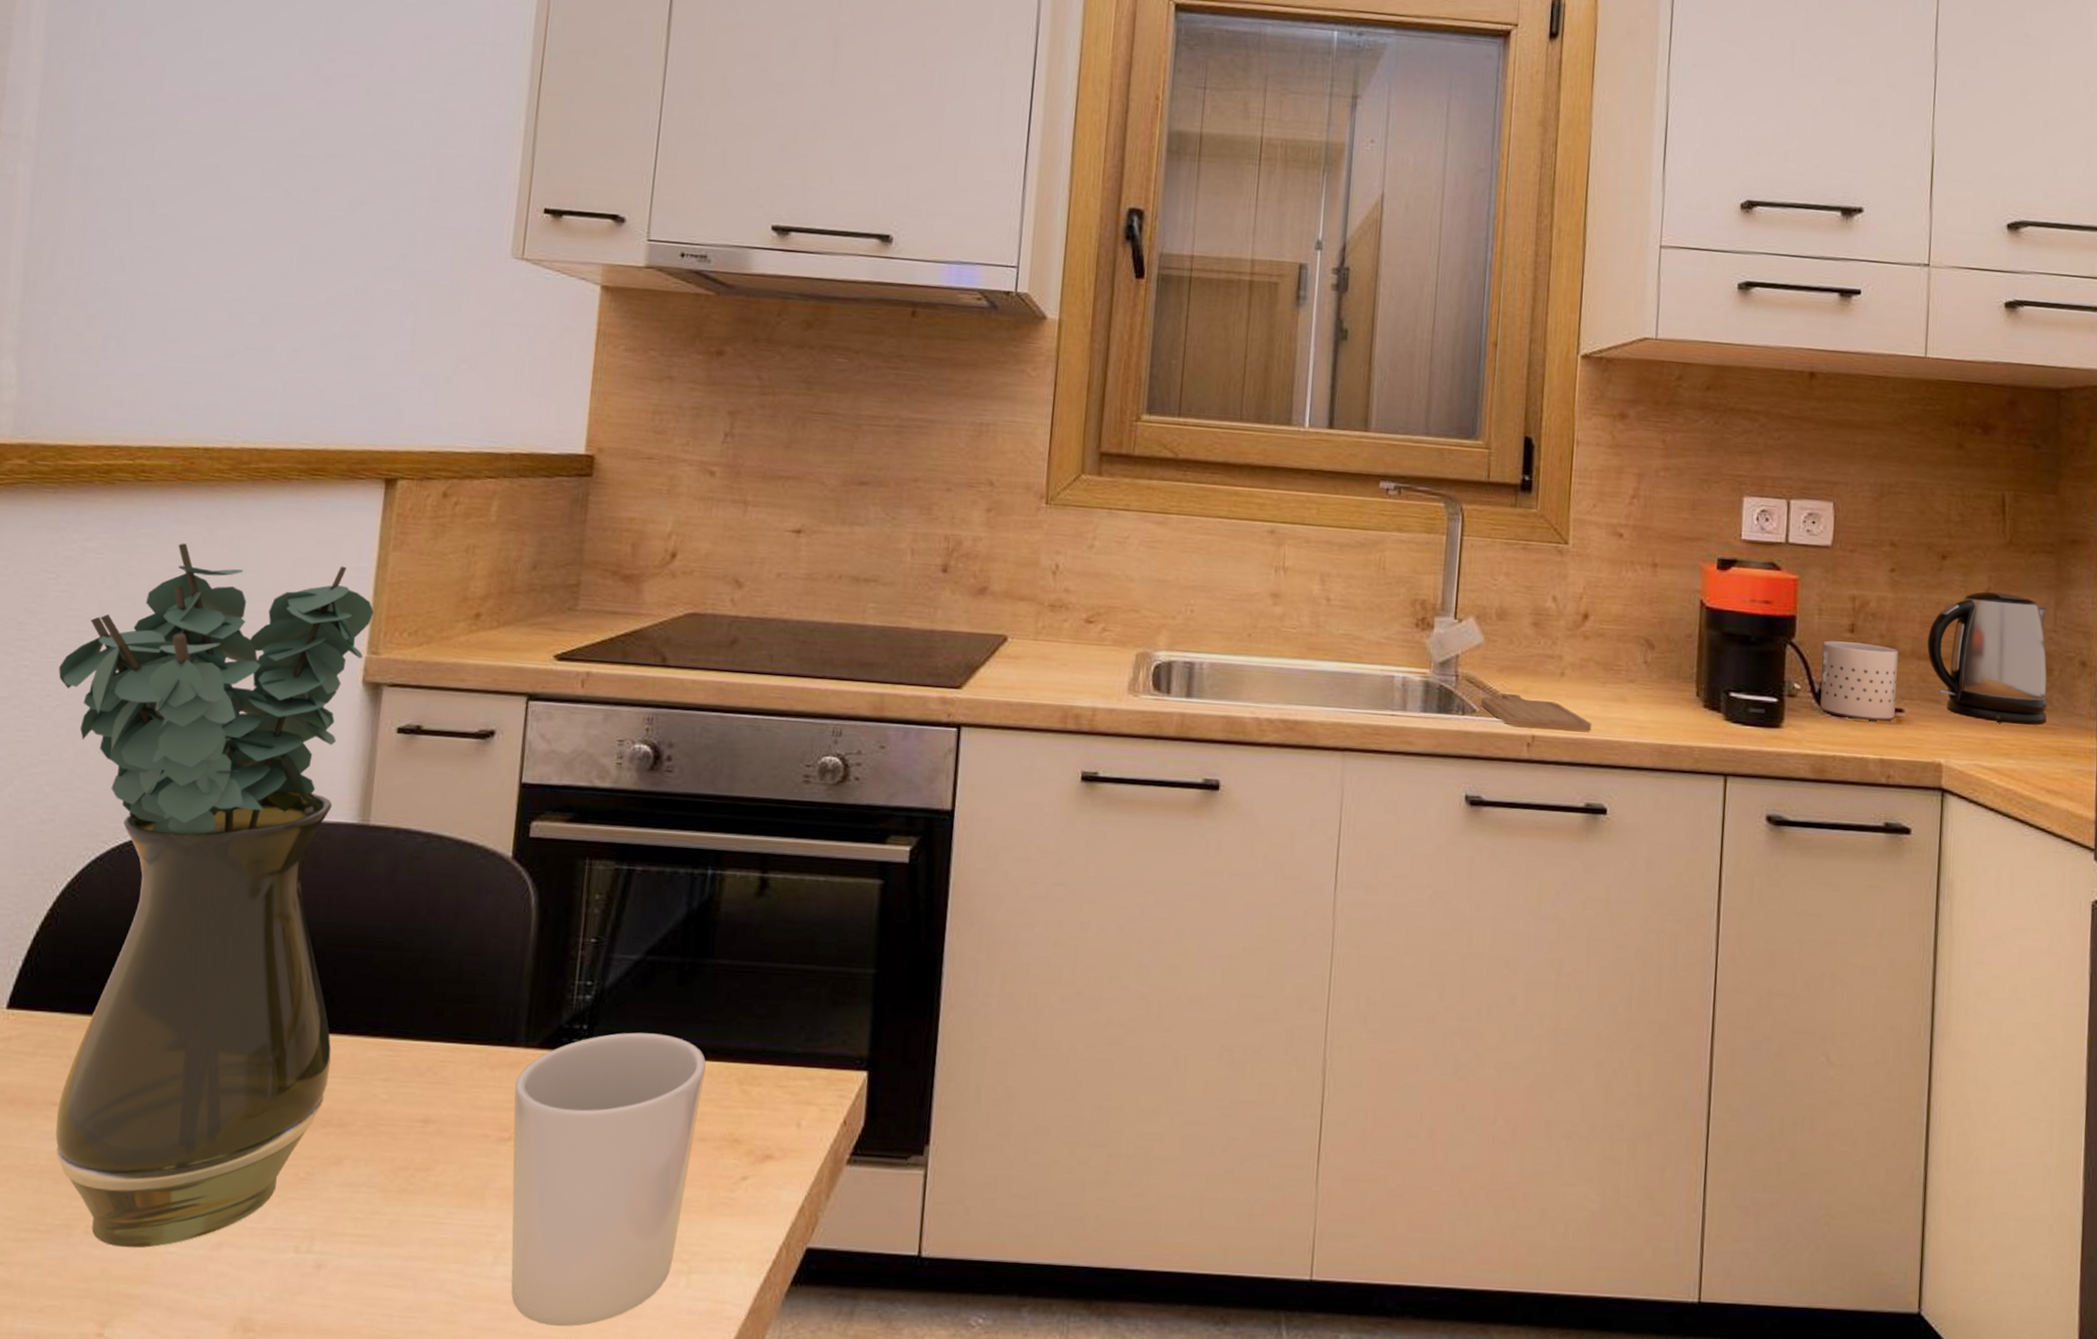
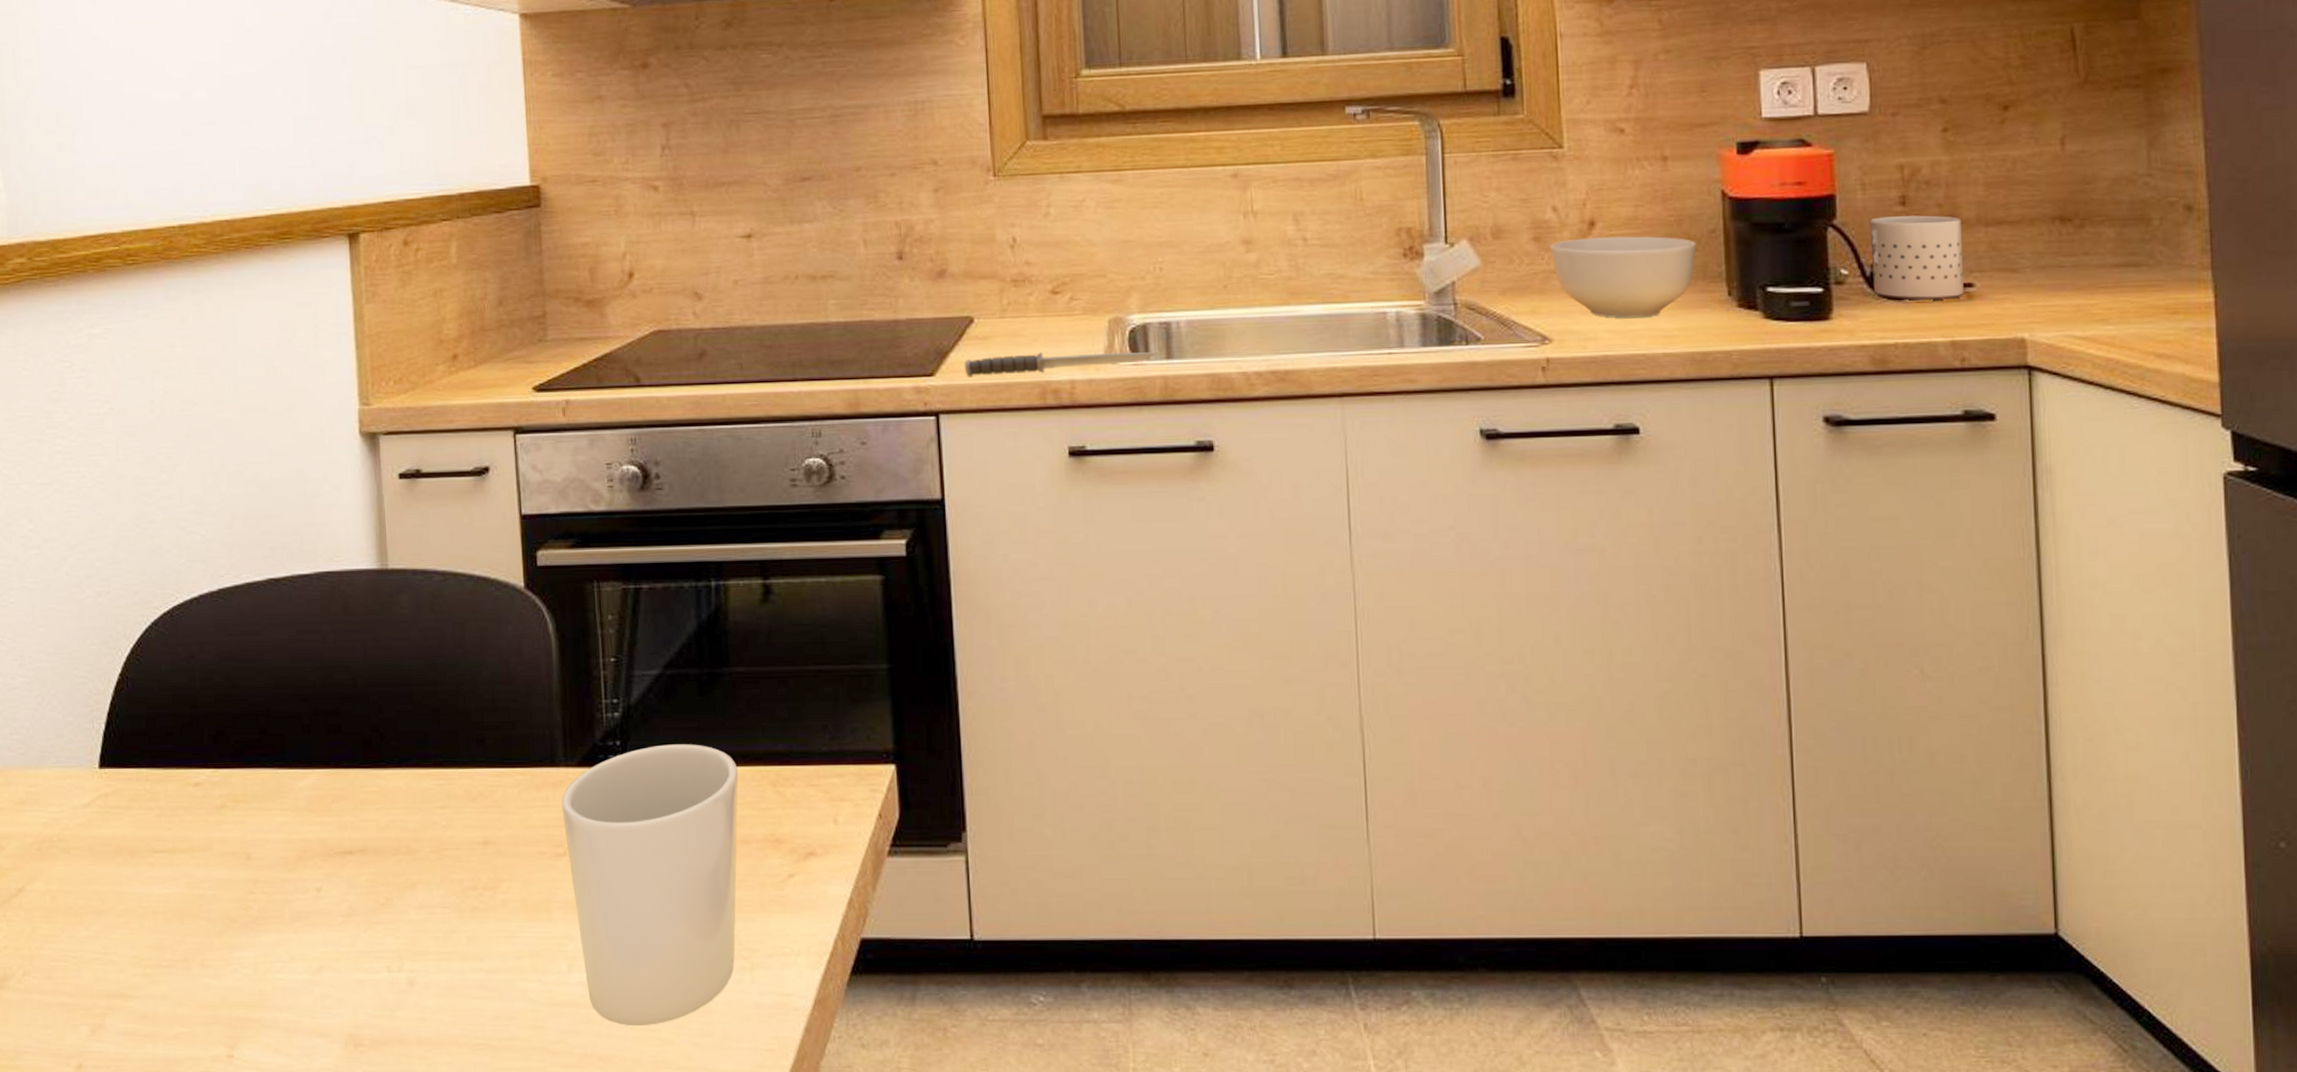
vase: present [55,543,374,1248] -> none [87,319,391,977]
knife: none [991,676,1181,698] -> present [964,351,1160,379]
chopping board: present [1481,693,1592,733] -> none [1485,316,1613,353]
bowl: none [1546,628,1674,707] -> present [1550,236,1696,318]
kettle: present [1927,591,2047,725] -> none [1995,138,2149,287]

